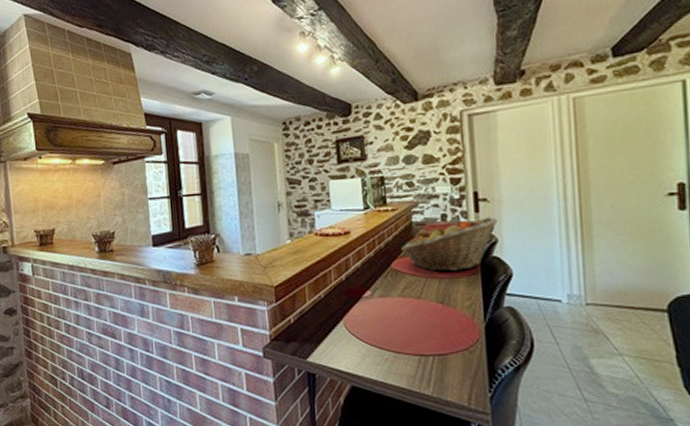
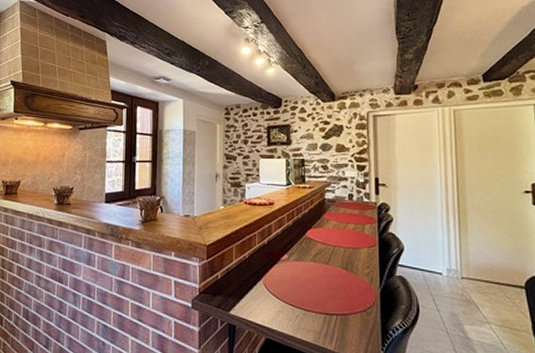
fruit basket: present [401,216,499,272] -> none [315,199,394,242]

